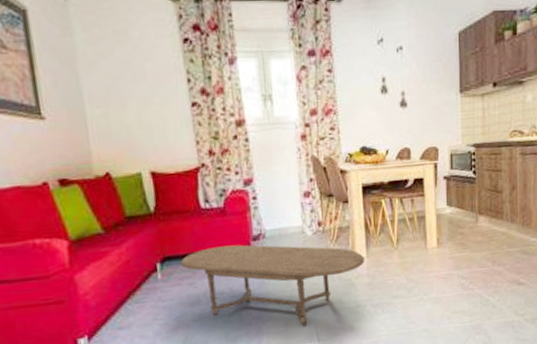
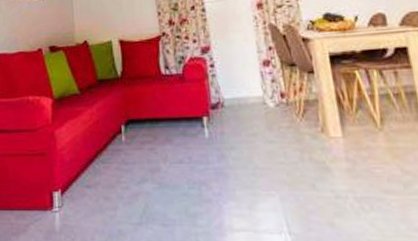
coffee table: present [180,244,365,327] -> none [142,112,341,214]

